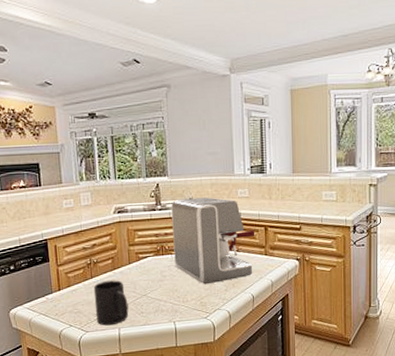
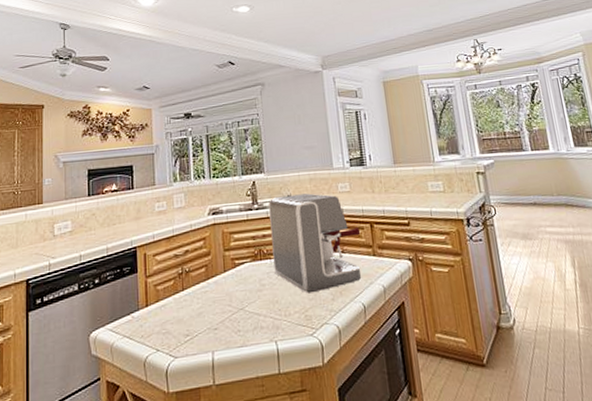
mug: present [93,280,129,326] -> none [184,292,224,349]

